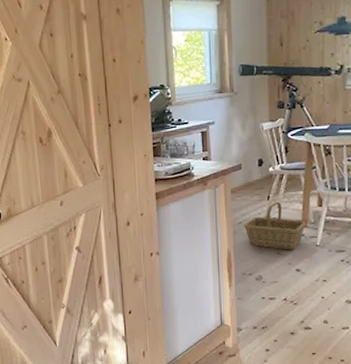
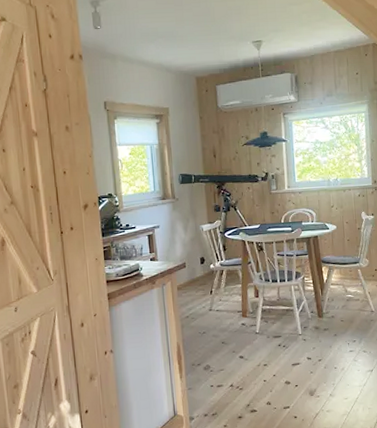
basket: present [243,201,306,250] -> none [190,295,246,339]

